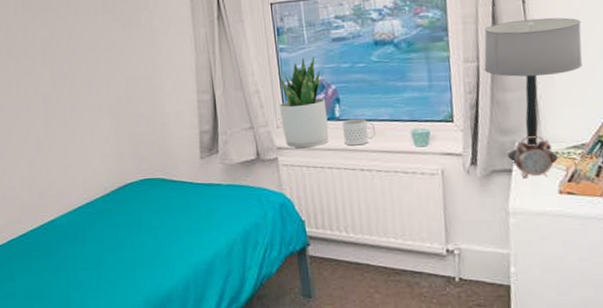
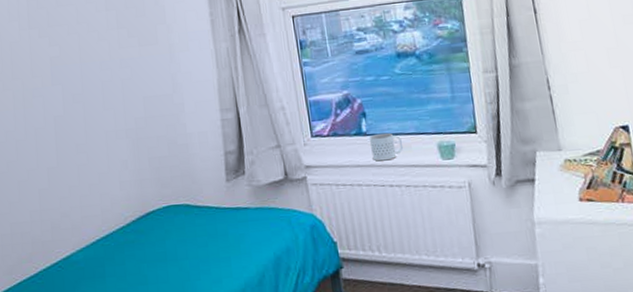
planter: present [277,56,329,149] -> none [302,70,357,166]
table lamp: present [484,17,582,162] -> none [500,27,593,171]
alarm clock: present [514,136,554,179] -> none [535,144,573,188]

